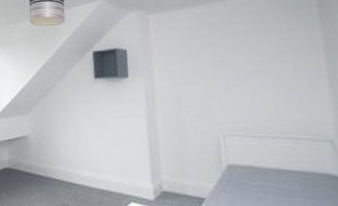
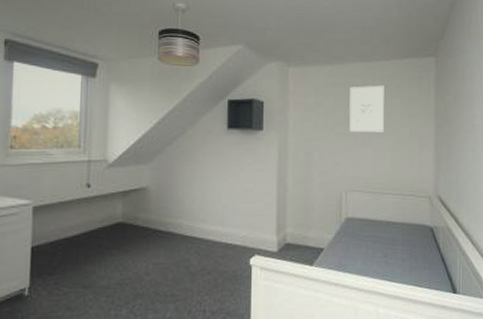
wall art: none [215,21,261,73] -> present [349,85,385,132]

